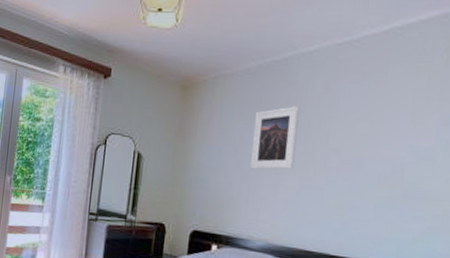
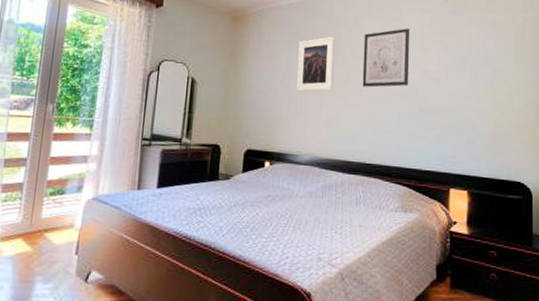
wall art: none [330,94,398,167] -> present [362,28,410,88]

